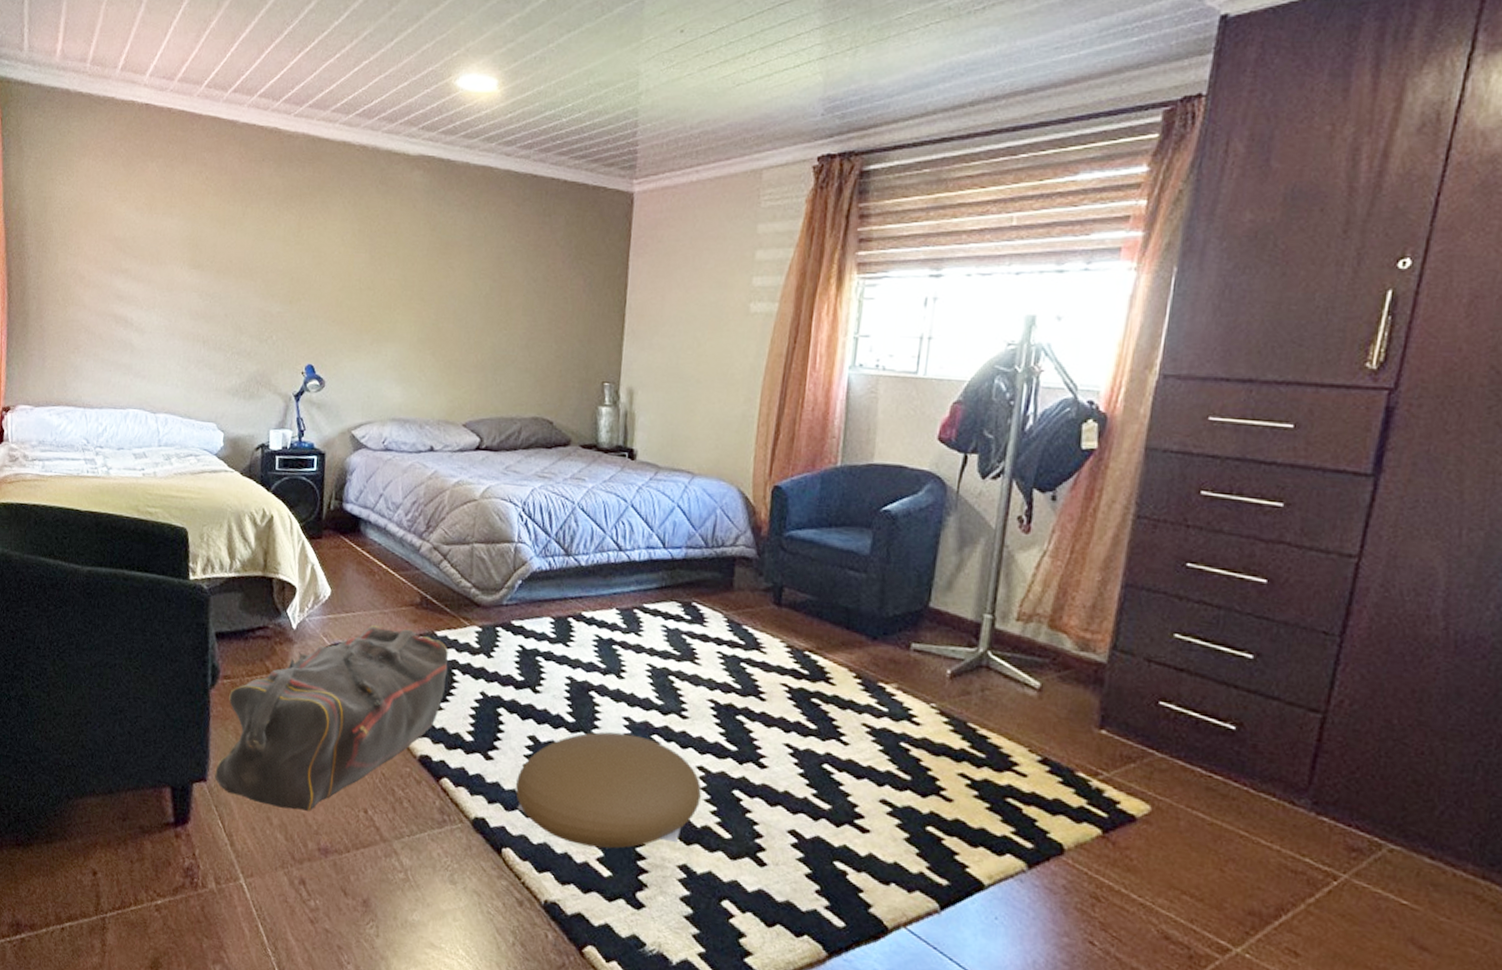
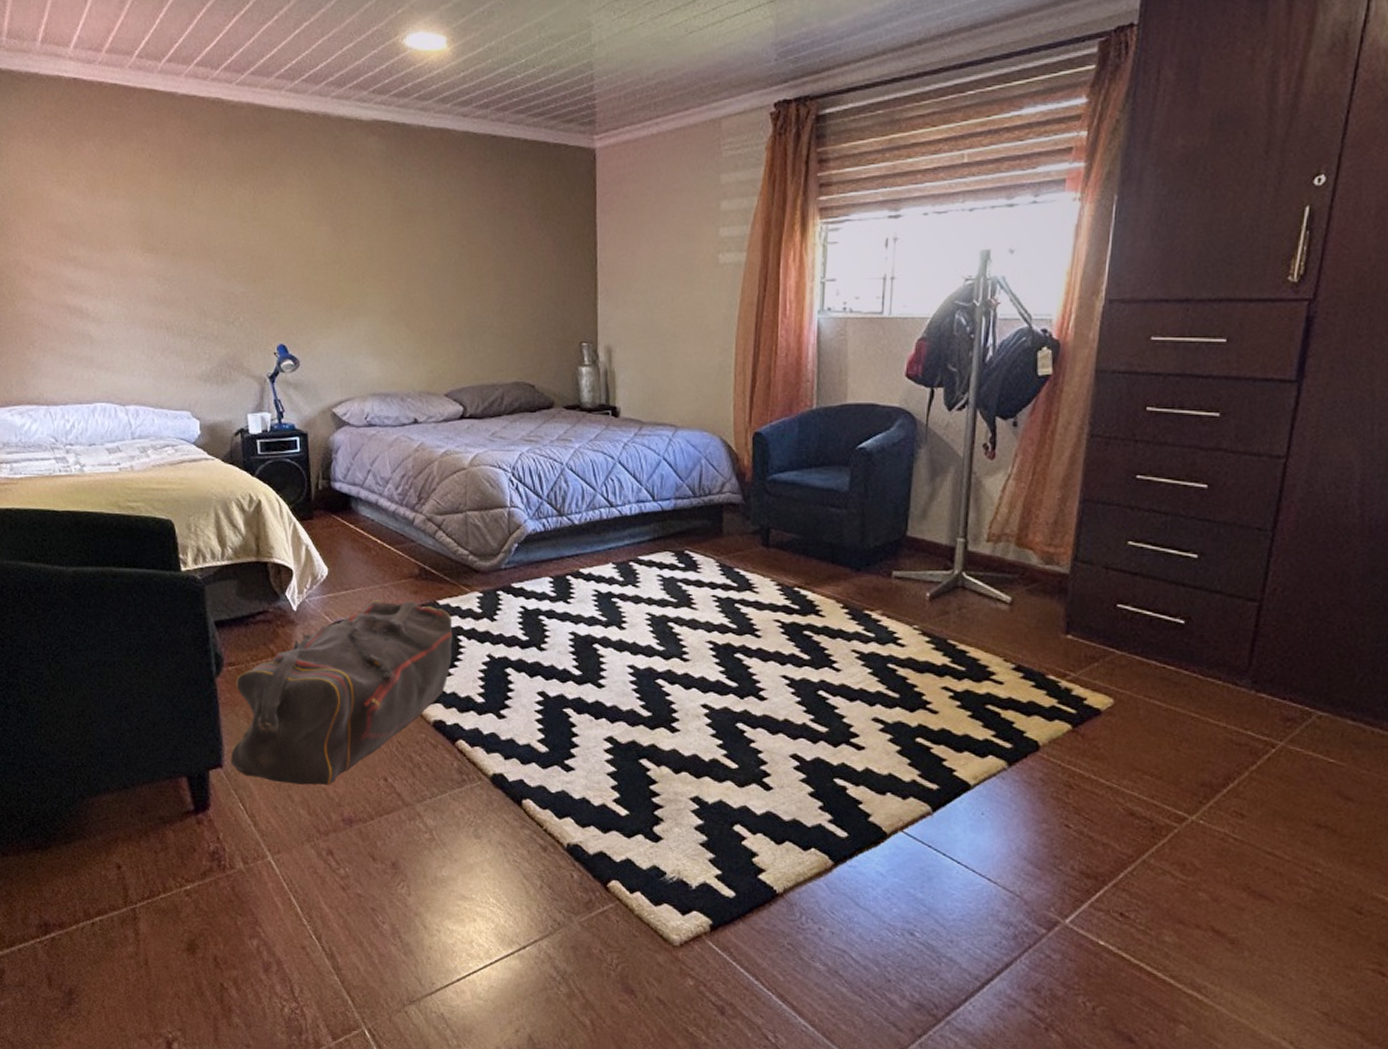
pouf: present [516,732,702,849] -> none [530,680,707,790]

